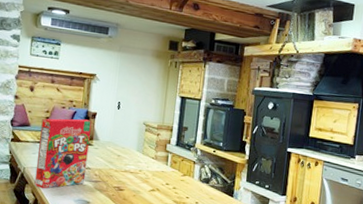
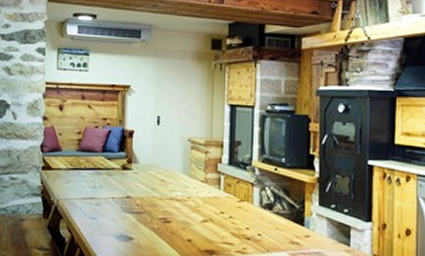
cereal box: present [34,118,93,189] -> none [69,139,130,224]

